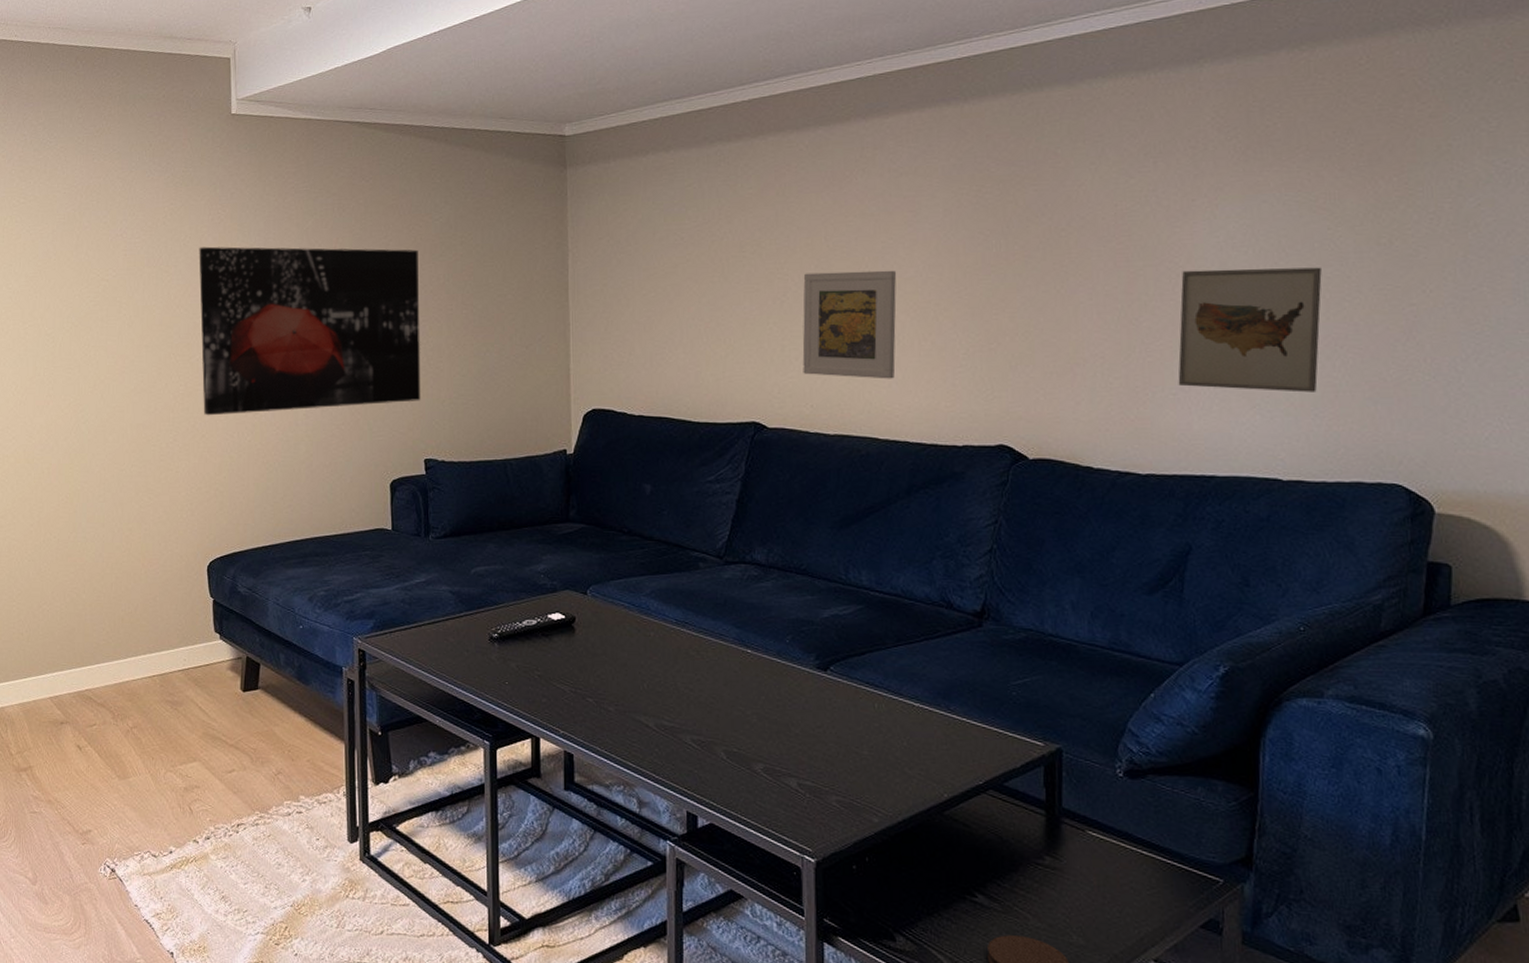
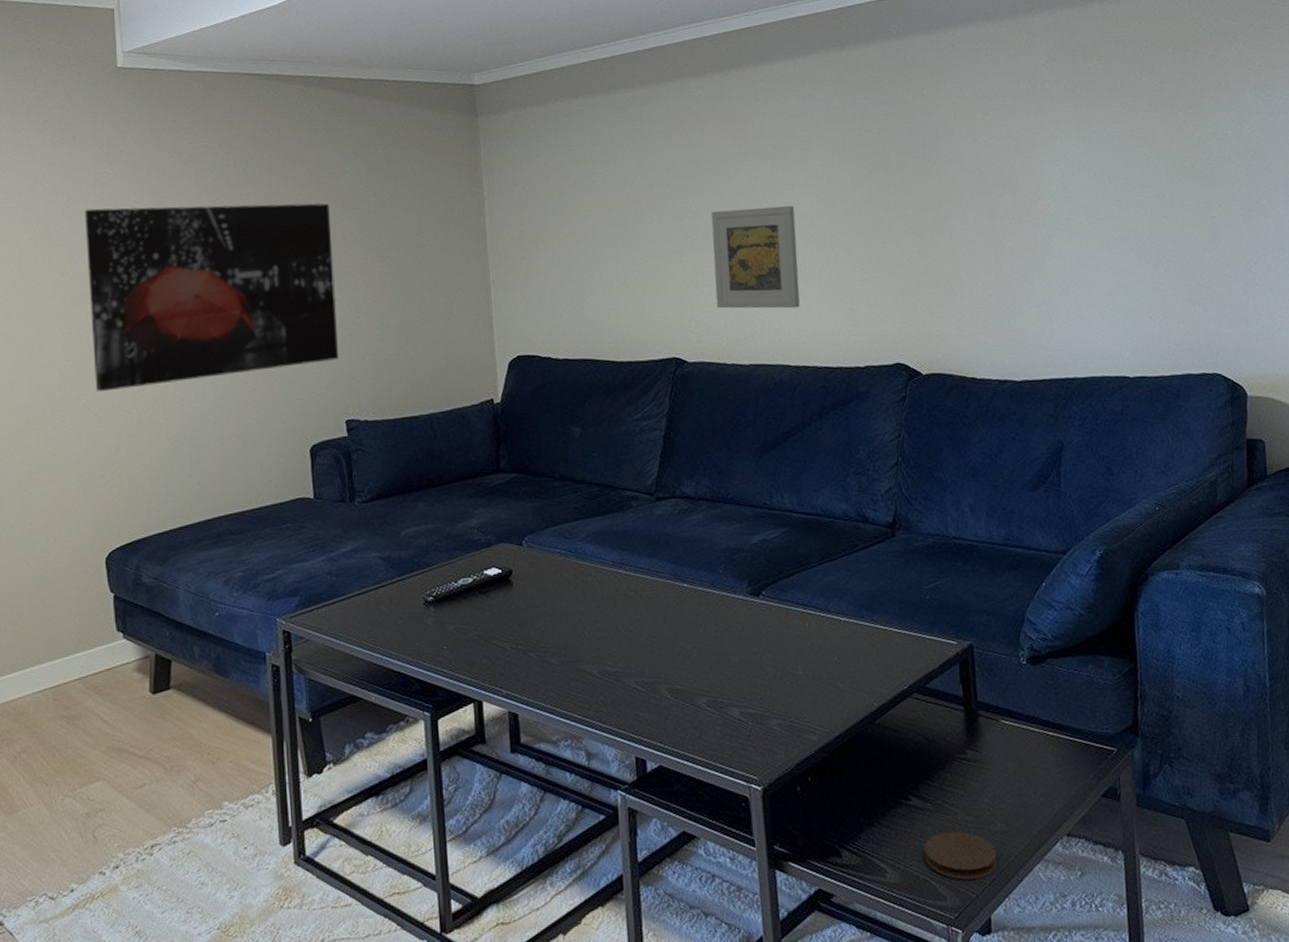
wall art: present [1178,267,1322,393] -> none [1034,188,1149,299]

